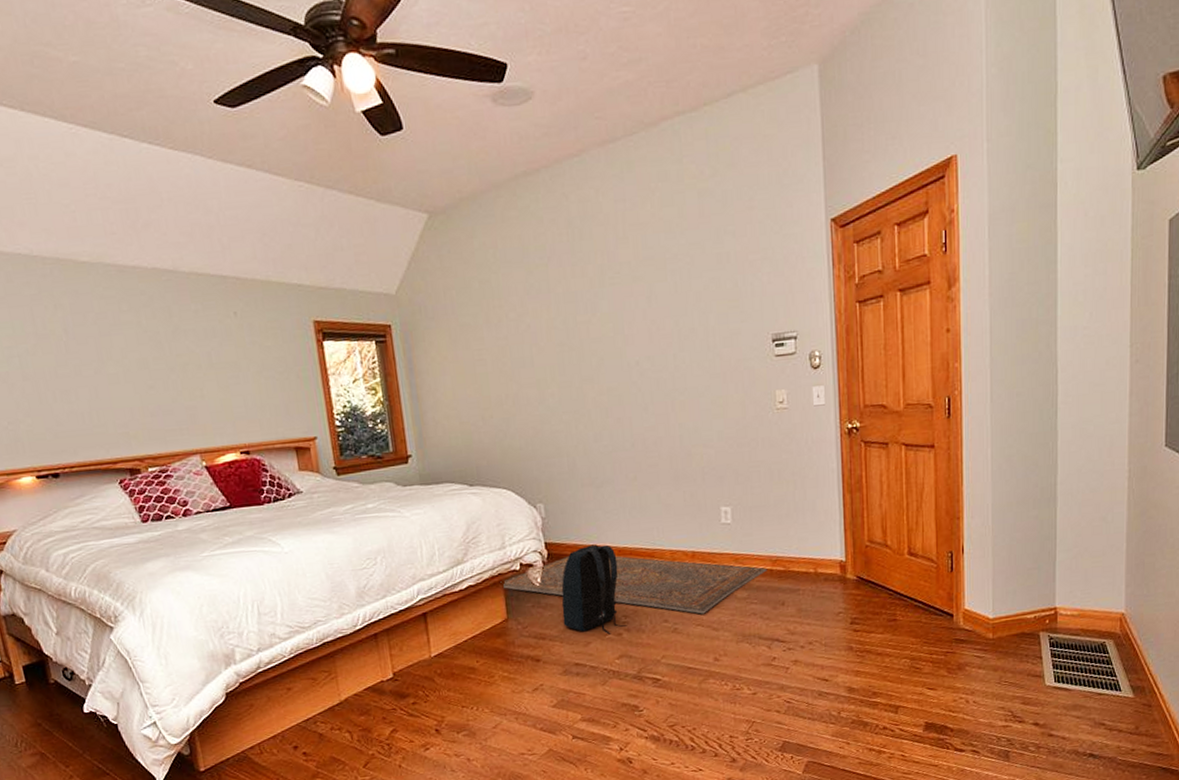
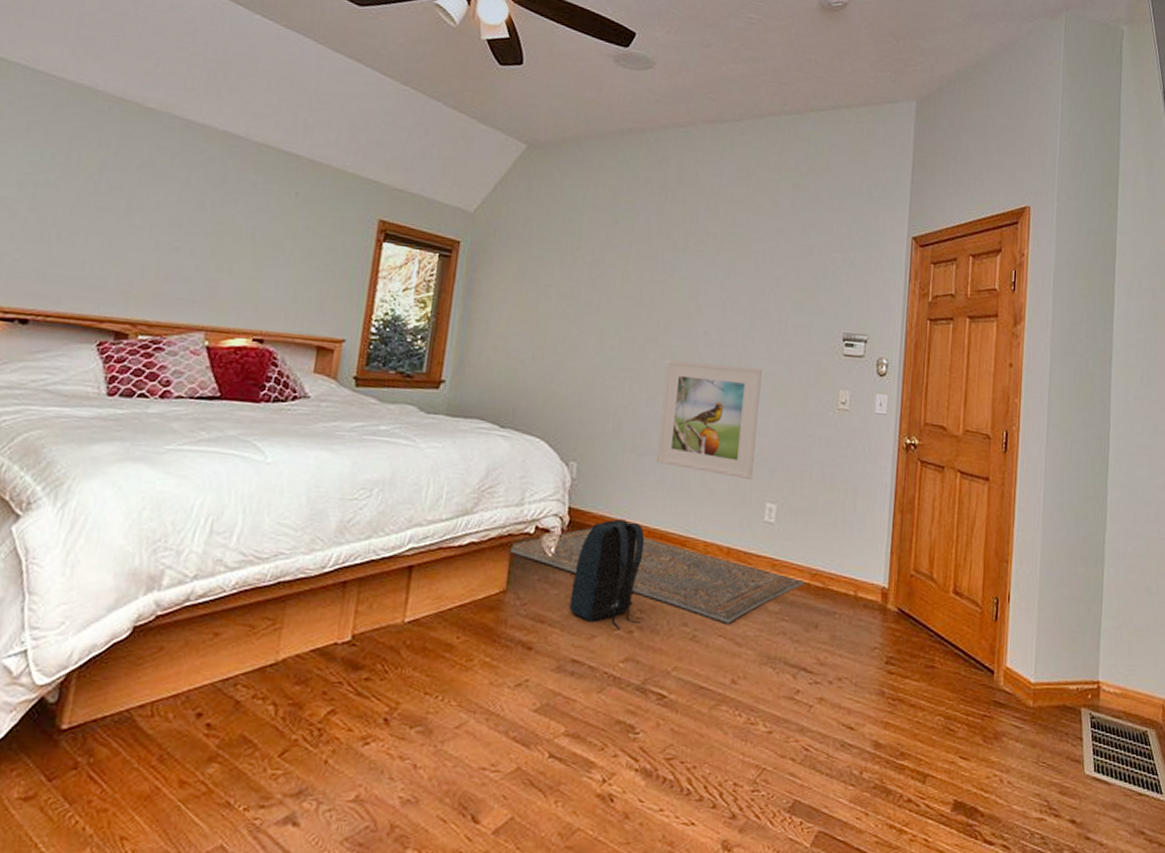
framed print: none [605,385,704,491] -> present [656,360,762,479]

